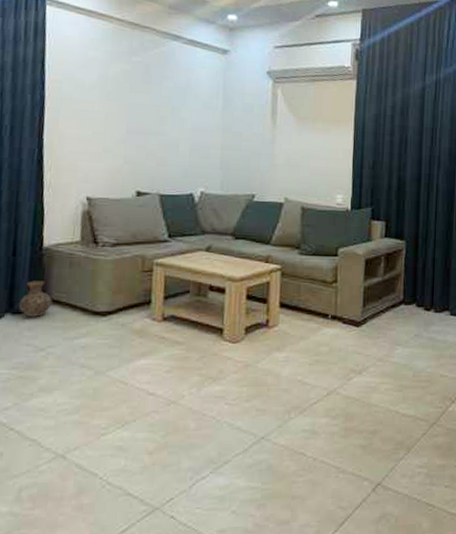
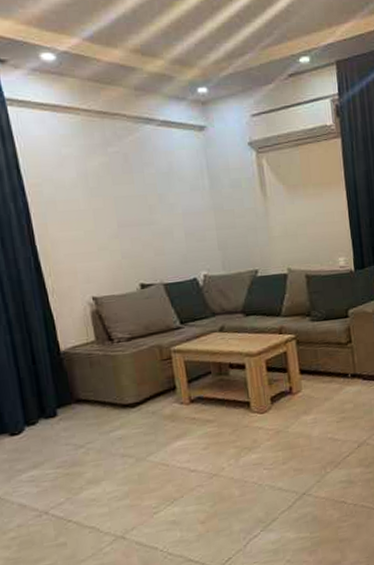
ceramic jug: present [19,281,53,317] -> none [50,383,82,419]

